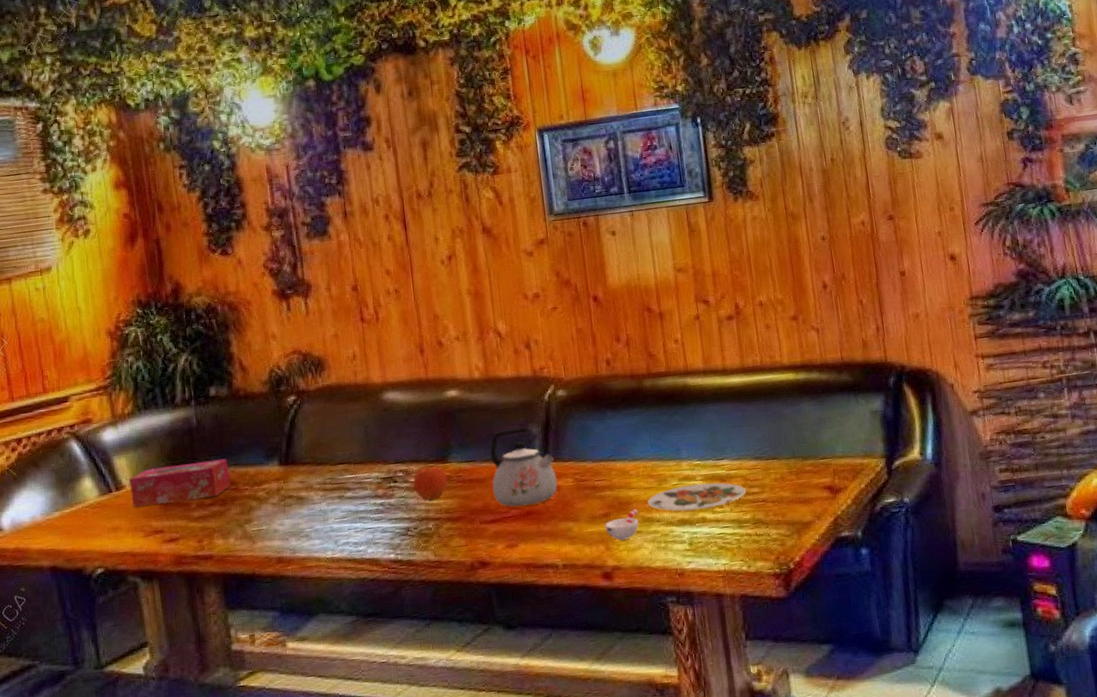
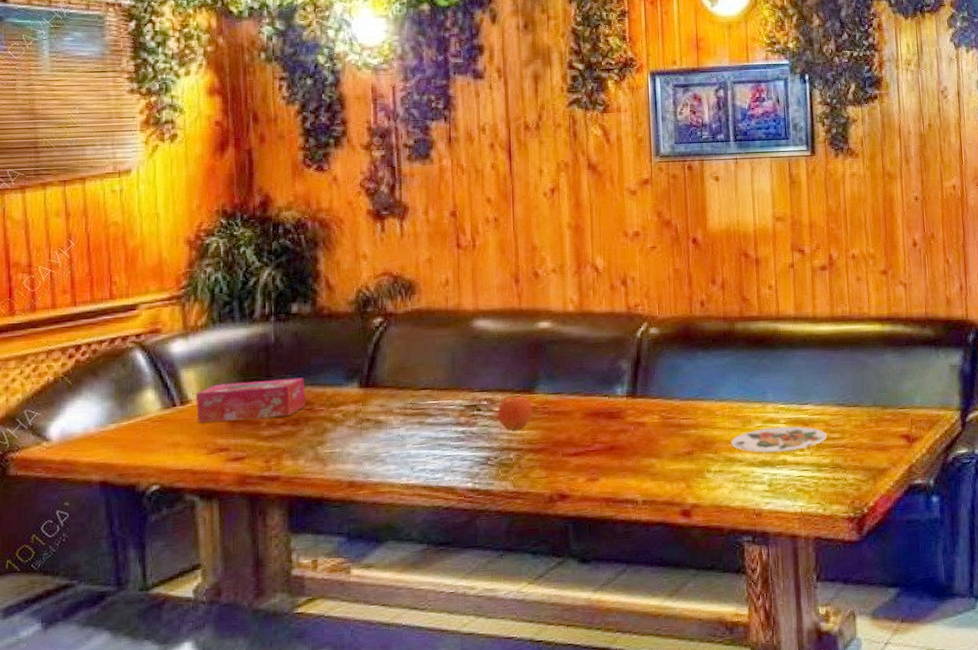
kettle: present [490,427,558,507] -> none [578,363,644,441]
cup: present [605,508,639,541] -> none [687,448,721,479]

